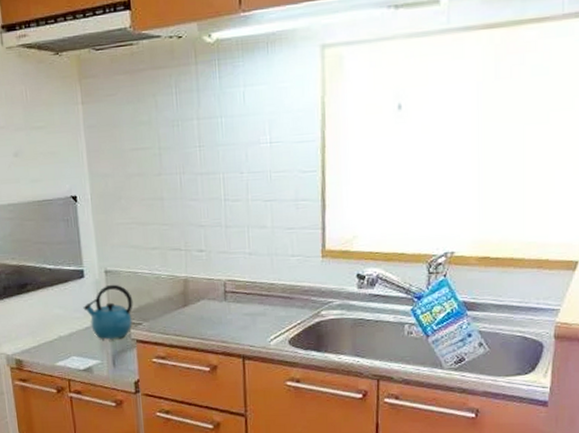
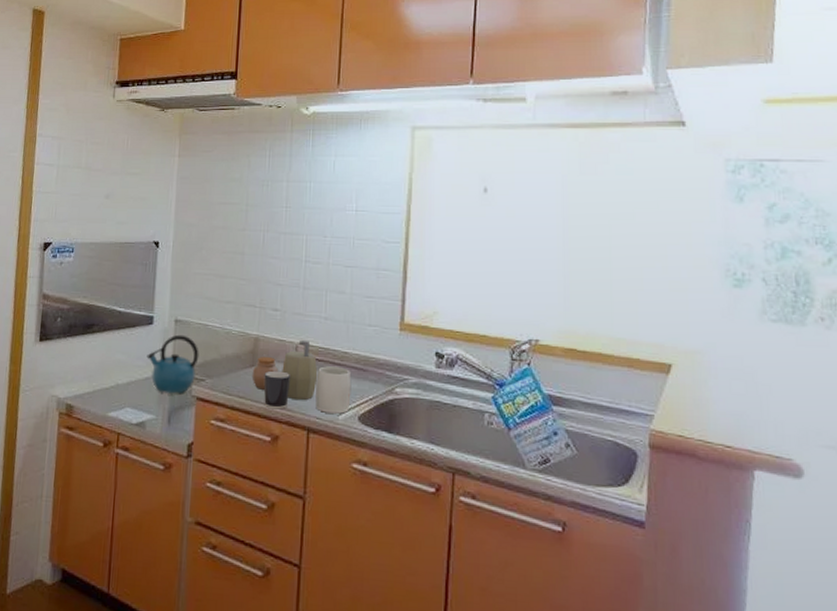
jar: none [185,296,211,327] -> present [251,357,279,390]
mug: none [197,307,223,343] -> present [263,370,291,410]
soap dispenser: none [213,277,248,333] -> present [282,341,318,401]
mug: none [246,298,280,341] -> present [315,366,352,415]

